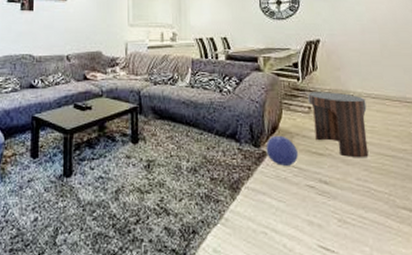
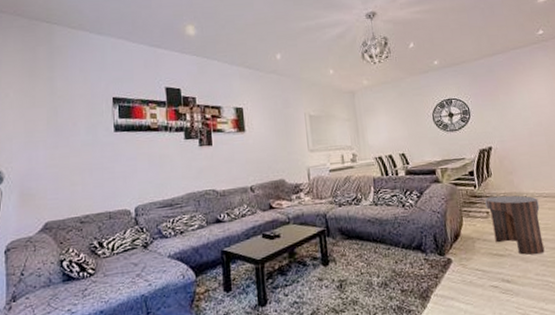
ball: present [266,135,299,166] -> none [450,241,481,271]

